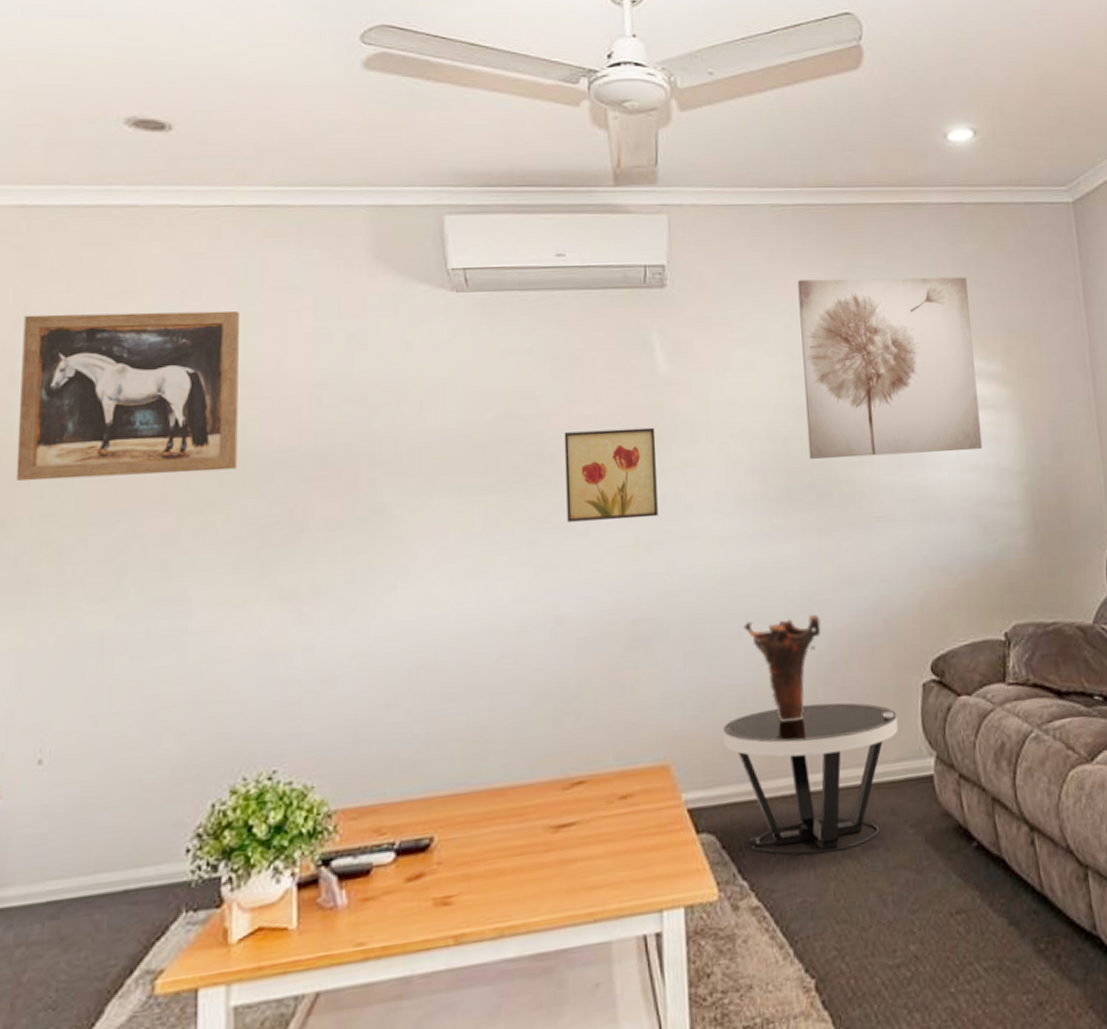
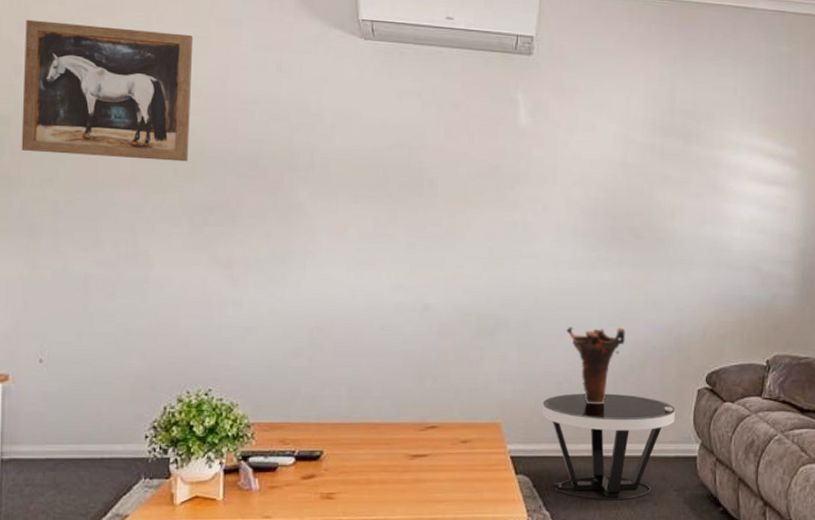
wall art: present [564,427,658,522] -> none [439,164,513,238]
wall art: present [797,277,983,459] -> none [632,62,779,217]

